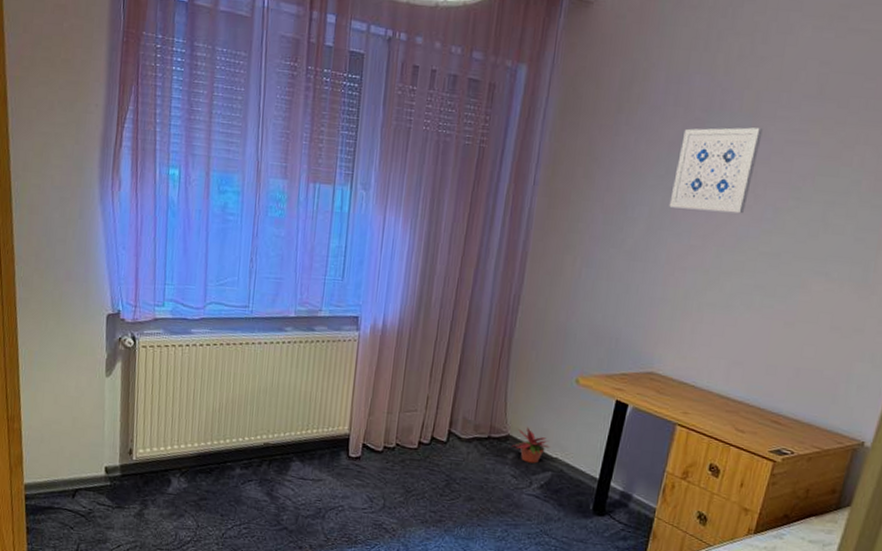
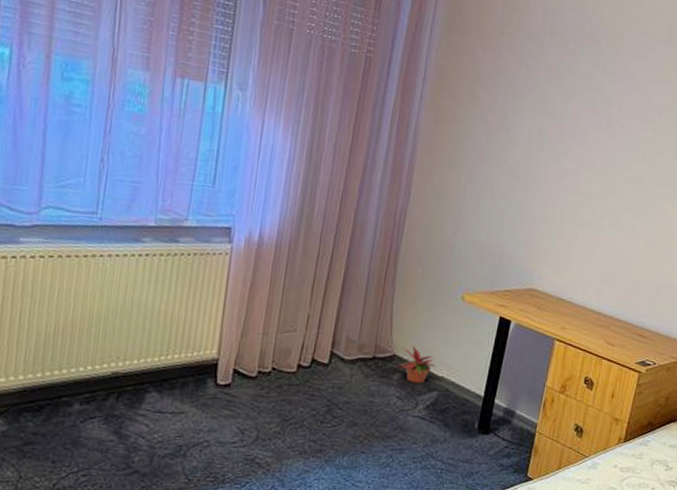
wall art: present [669,127,763,214] -> none [547,58,626,141]

